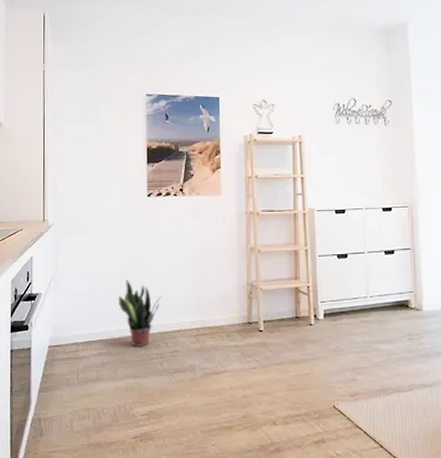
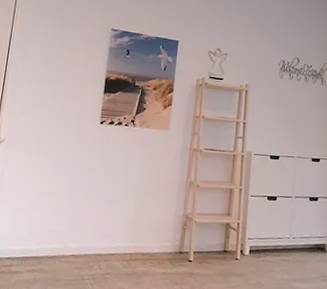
potted plant: present [119,280,163,347] -> none [58,200,102,267]

